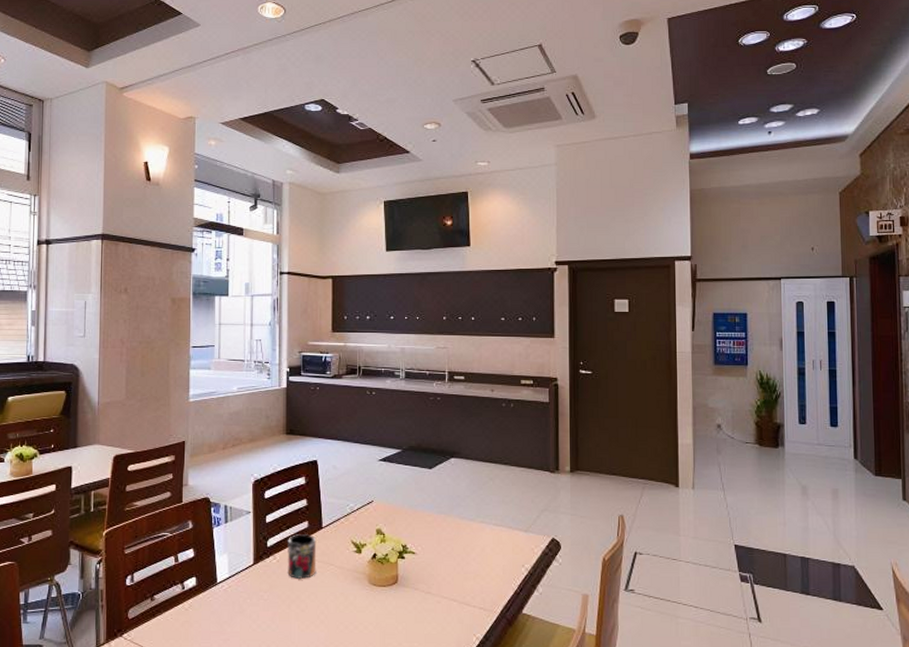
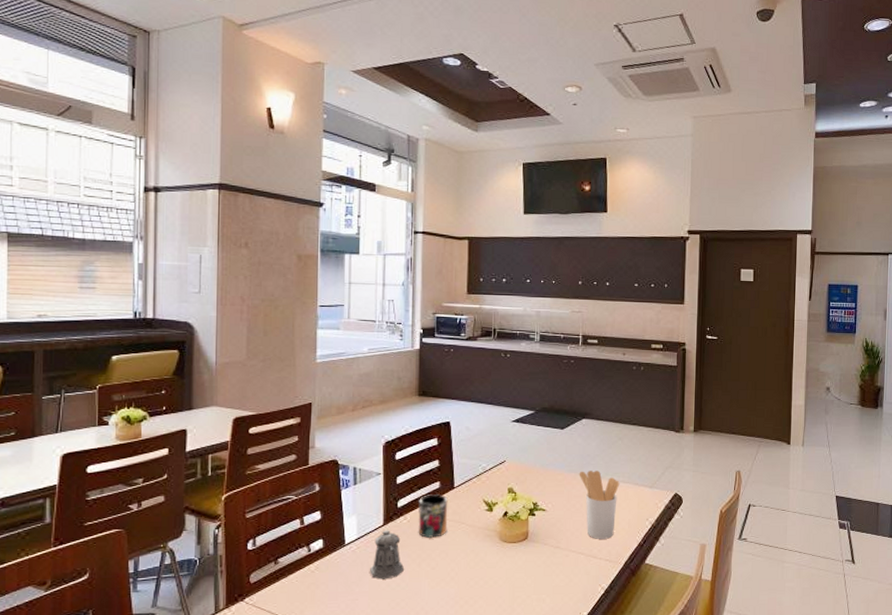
pepper shaker: none [241,569,274,620] -> present [370,530,404,580]
utensil holder: none [449,512,493,585] -> present [579,471,620,539]

